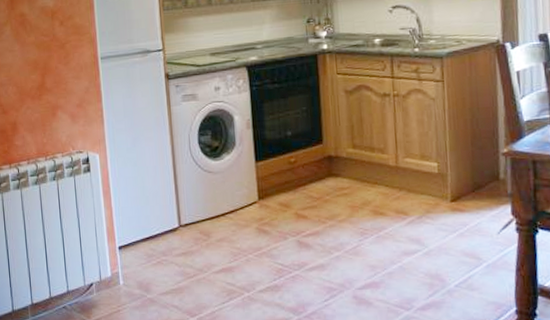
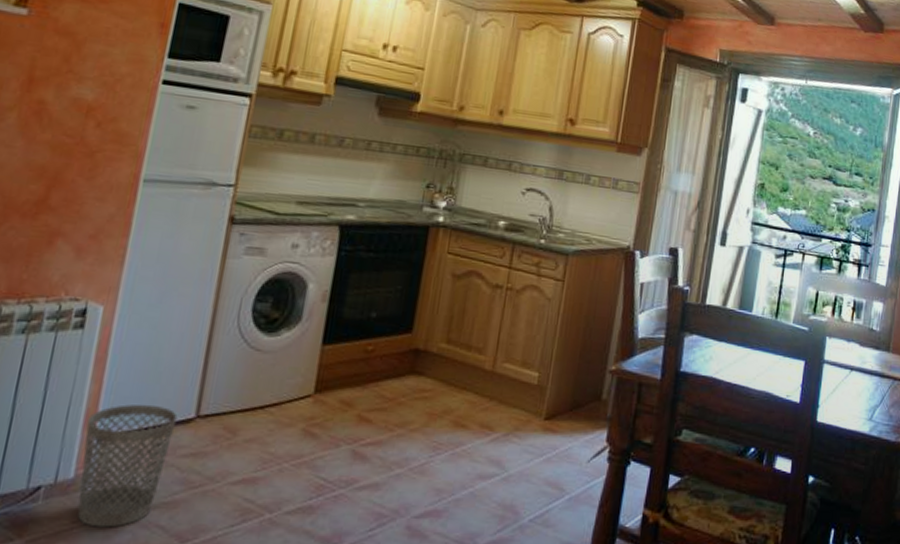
wastebasket: none [109,220,167,309] -> present [77,404,178,528]

